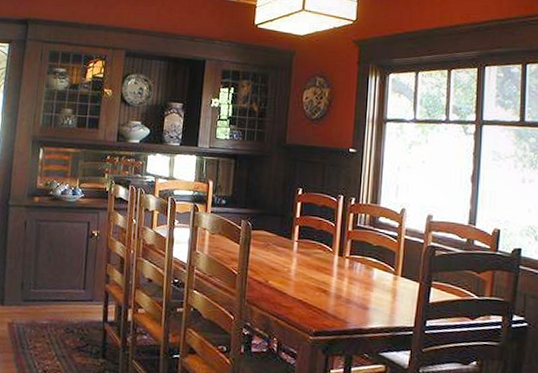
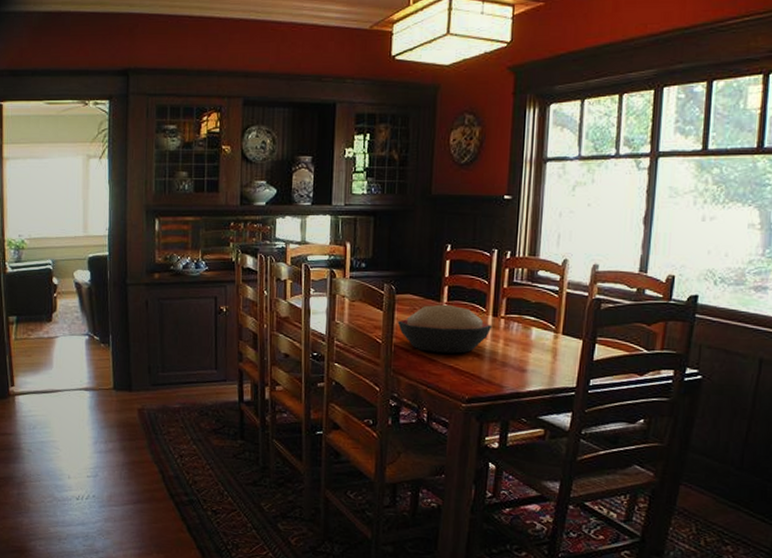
decorative bowl: none [252,242,338,289] -> present [397,304,493,354]

